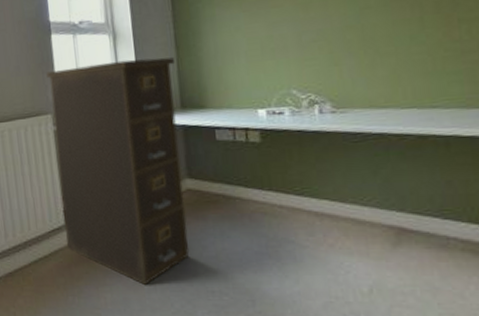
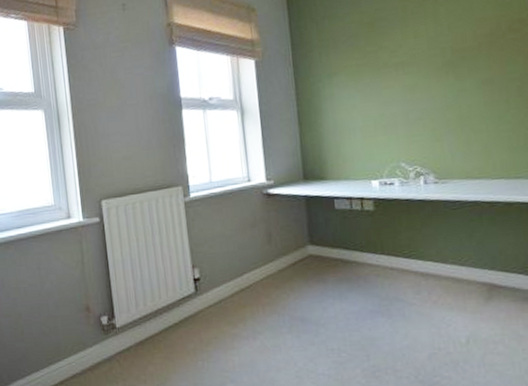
filing cabinet: present [46,57,190,285] -> none [177,132,312,346]

